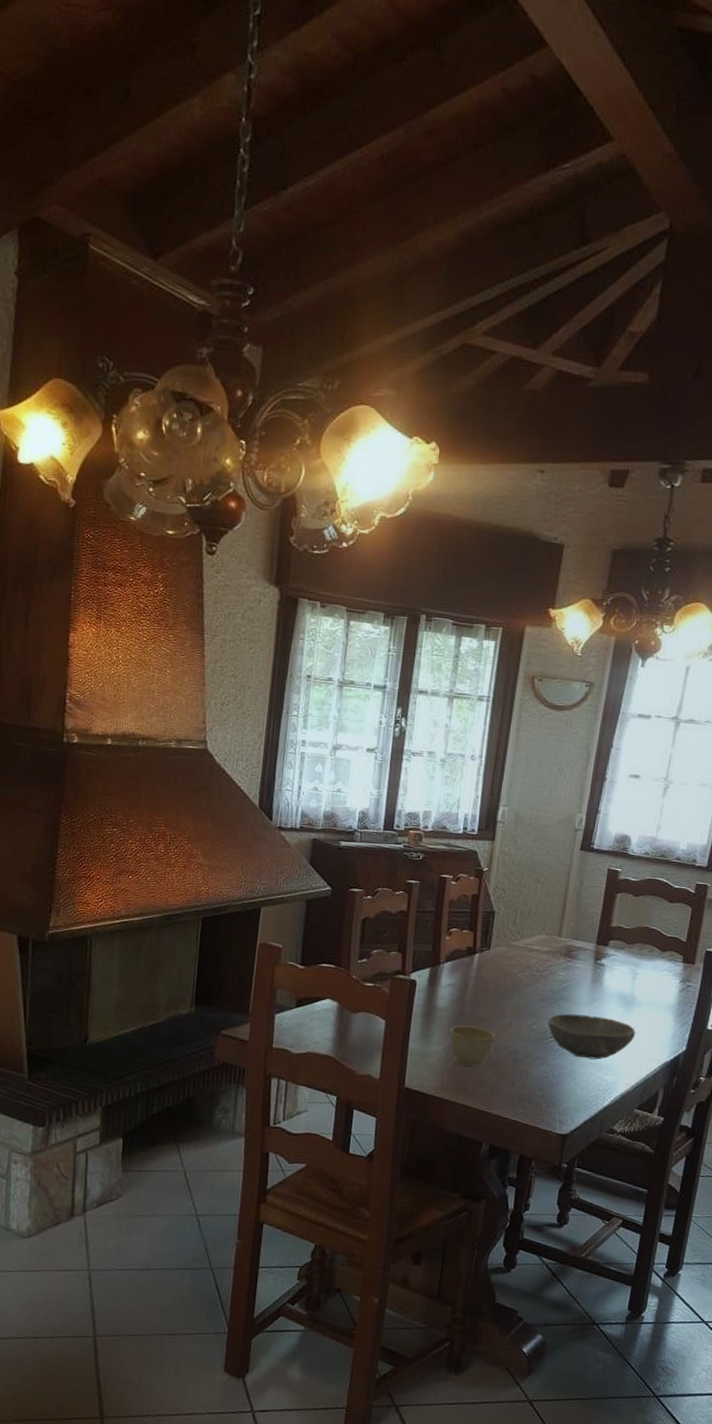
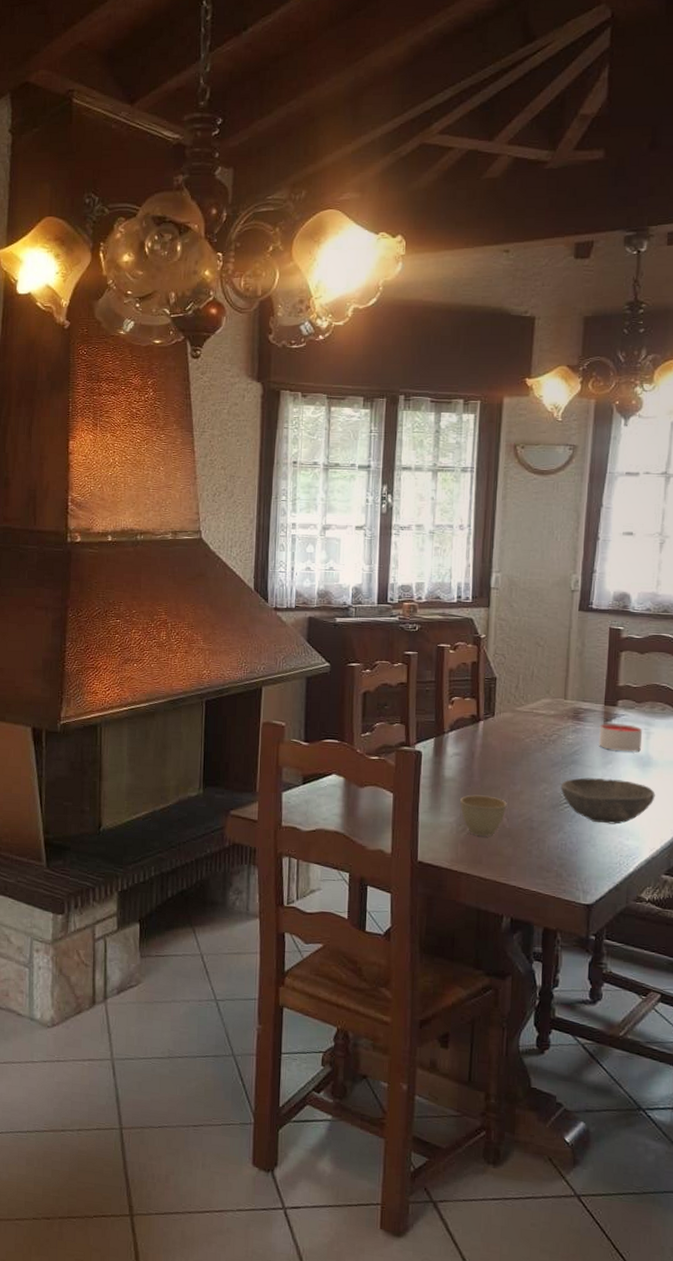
candle: none [587,962,630,991] -> present [599,723,643,752]

